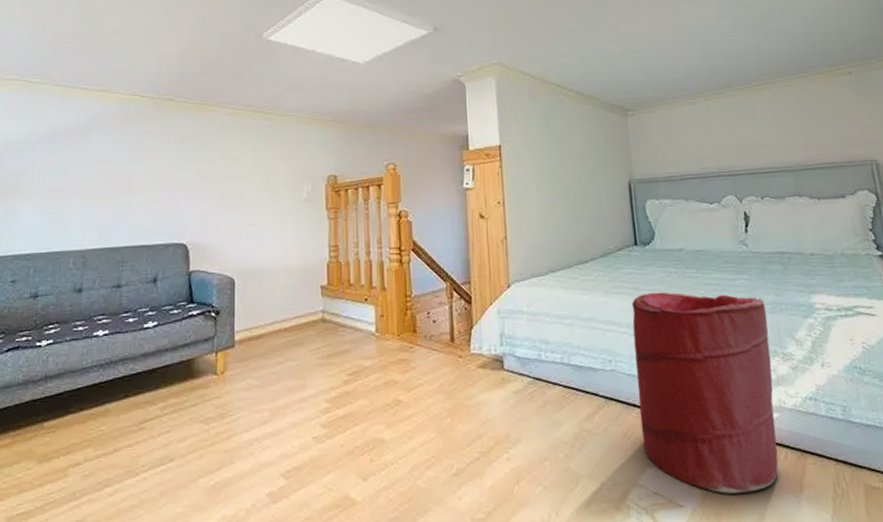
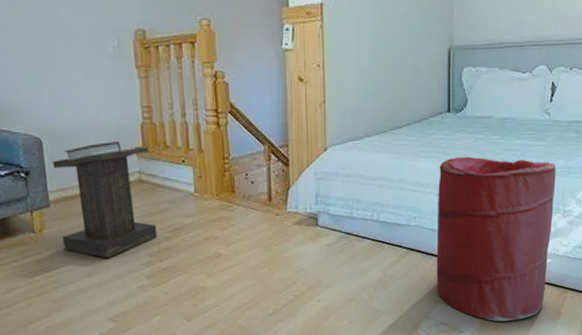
lectern: none [242,280,336,404] -> present [52,141,157,258]

